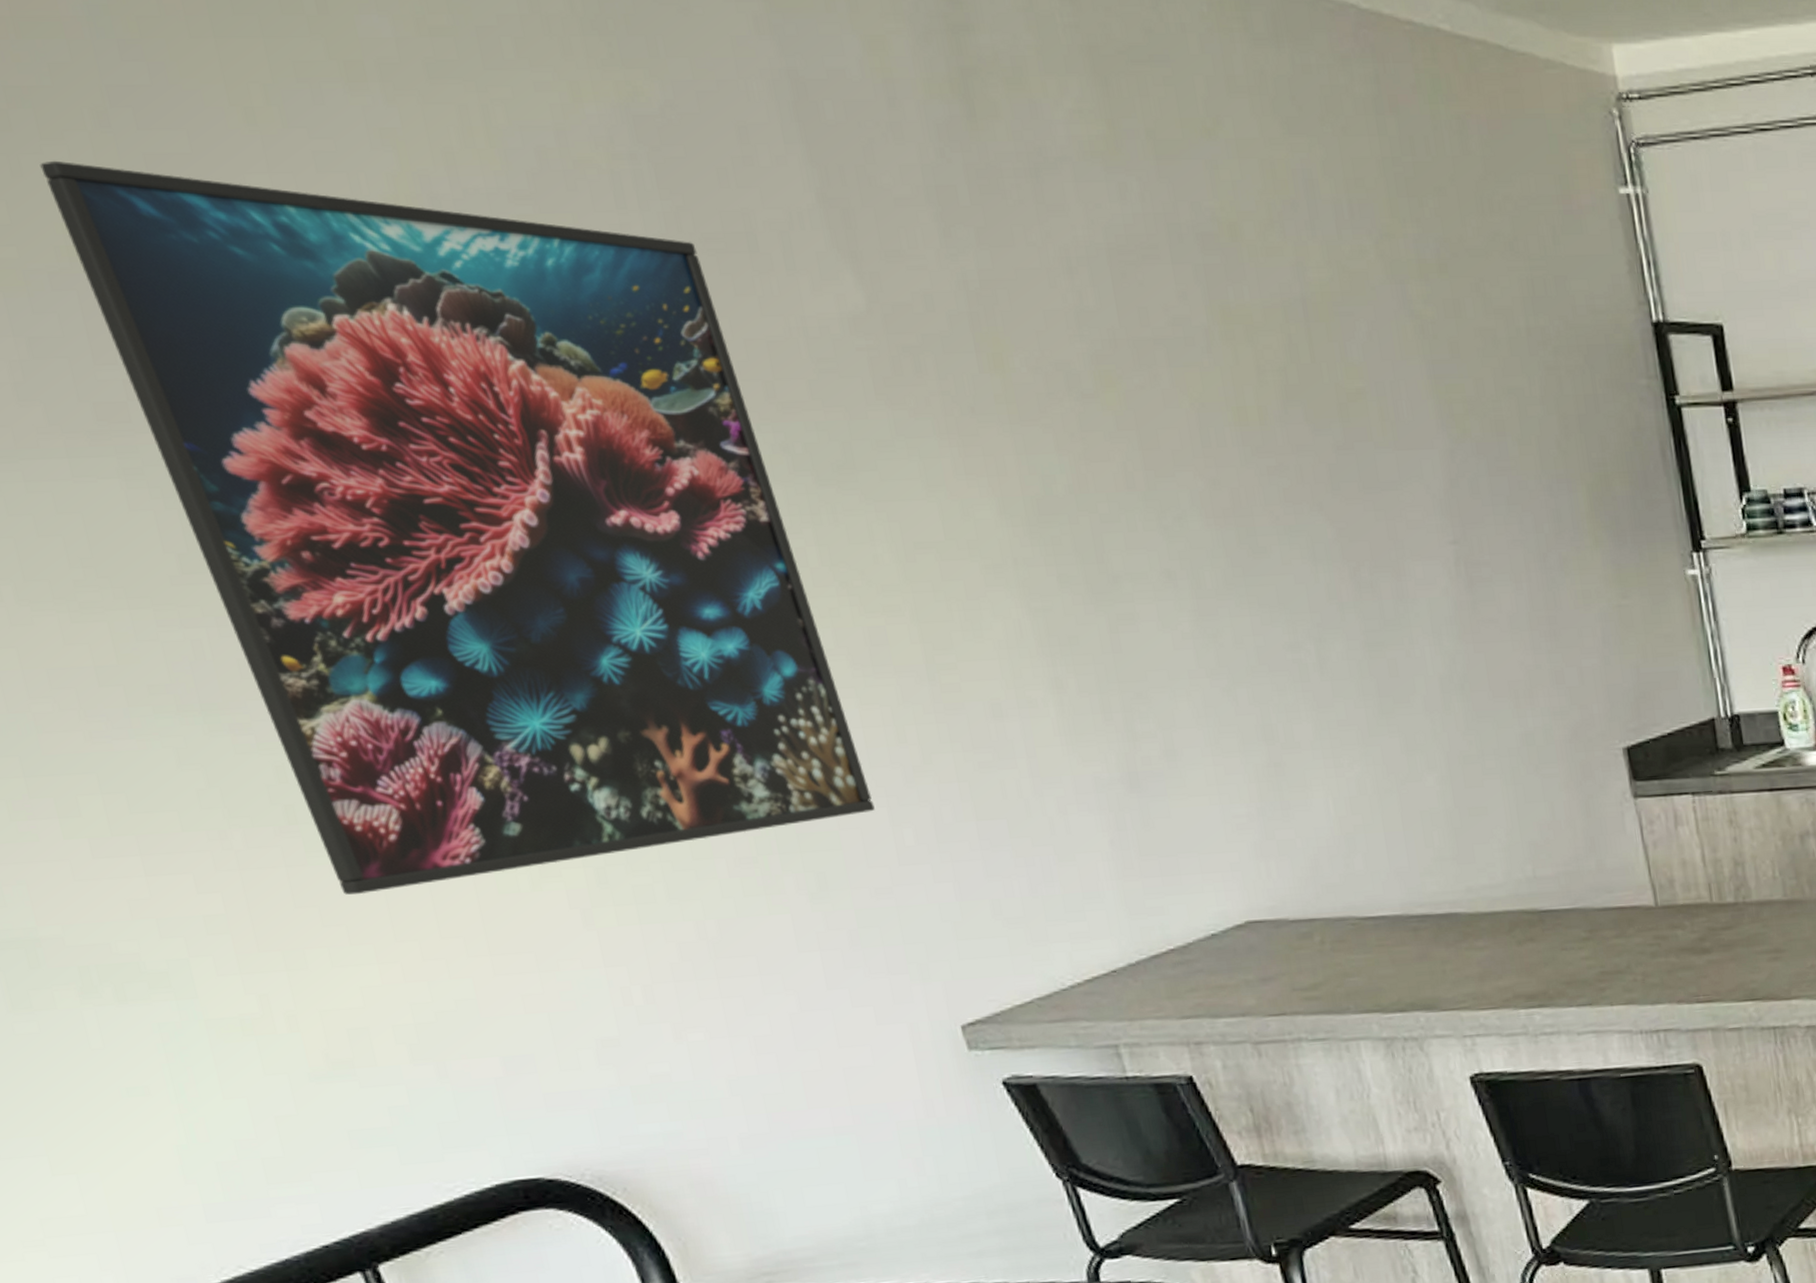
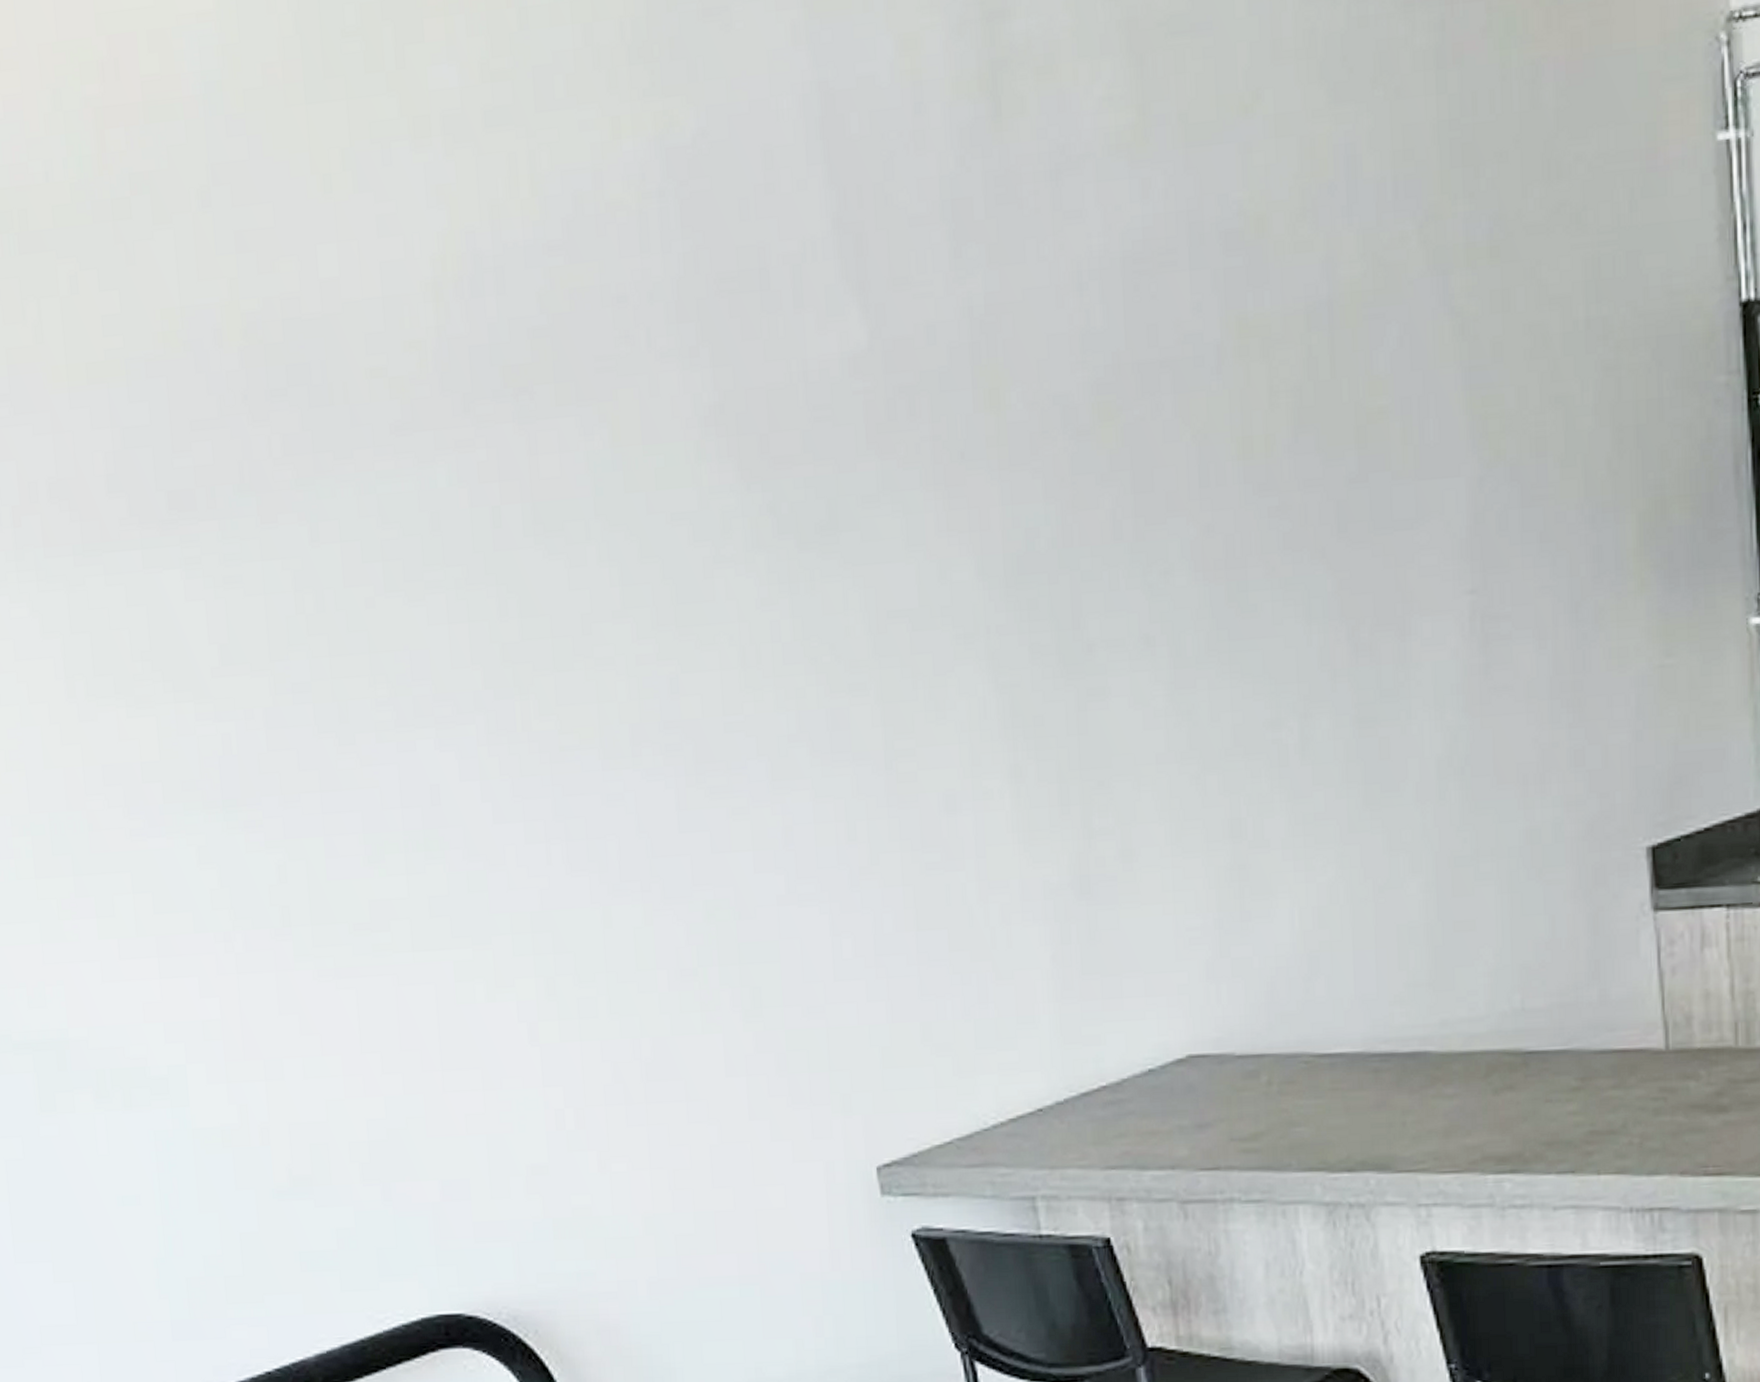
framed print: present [40,160,875,895] -> none [150,244,817,1002]

